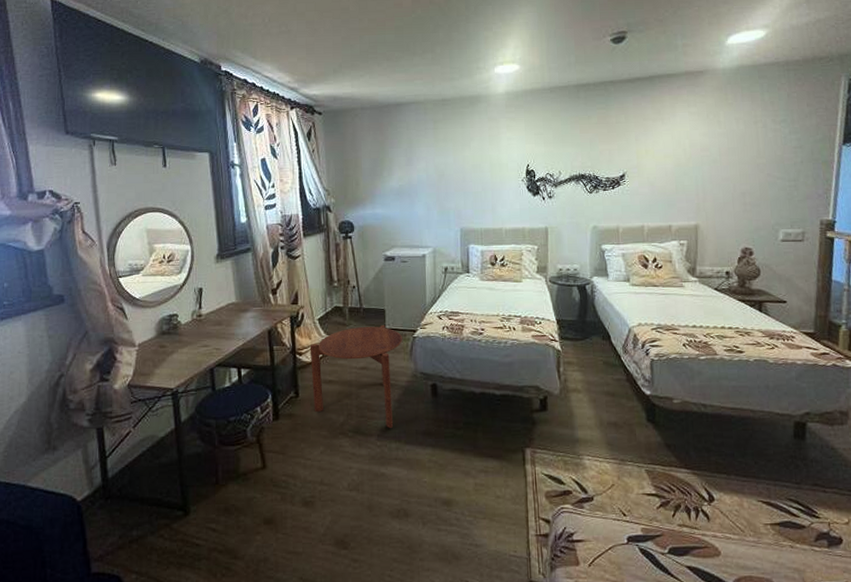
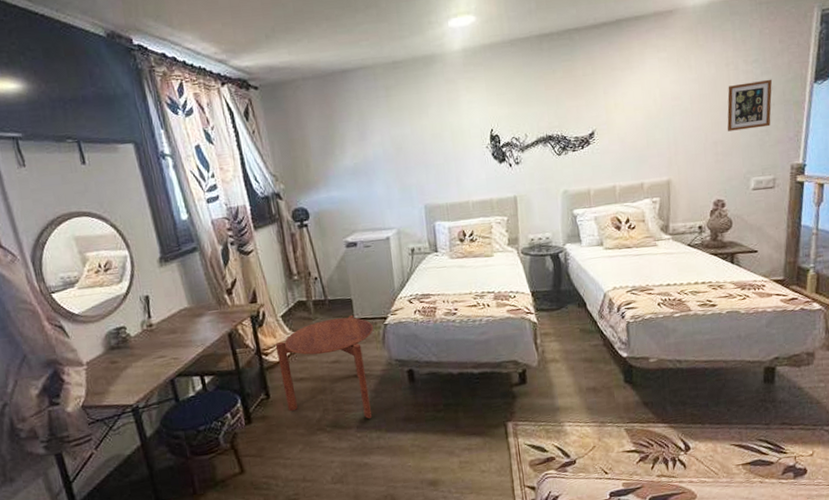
picture frame: none [755,138,801,184] -> present [727,79,773,131]

